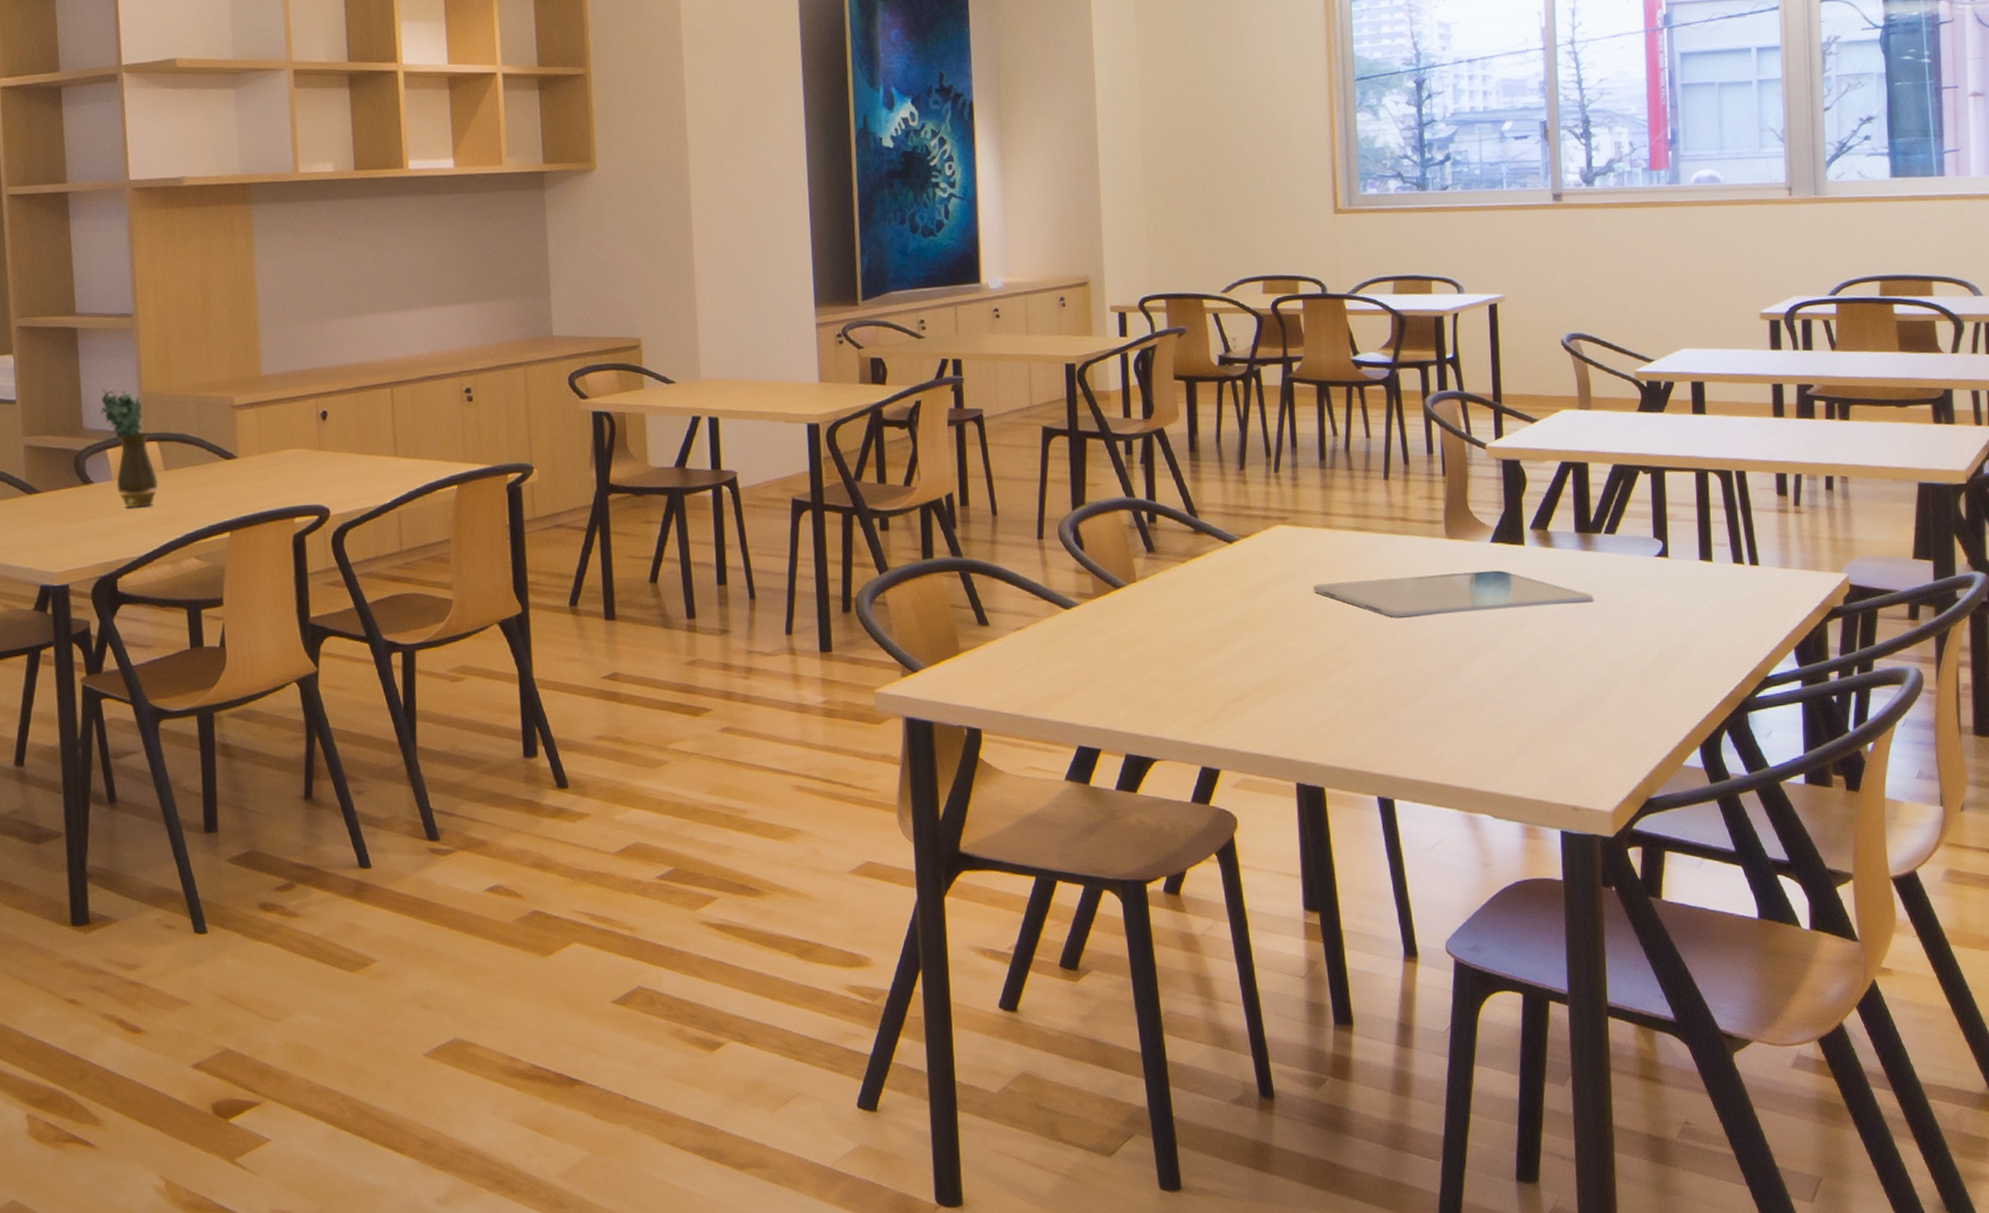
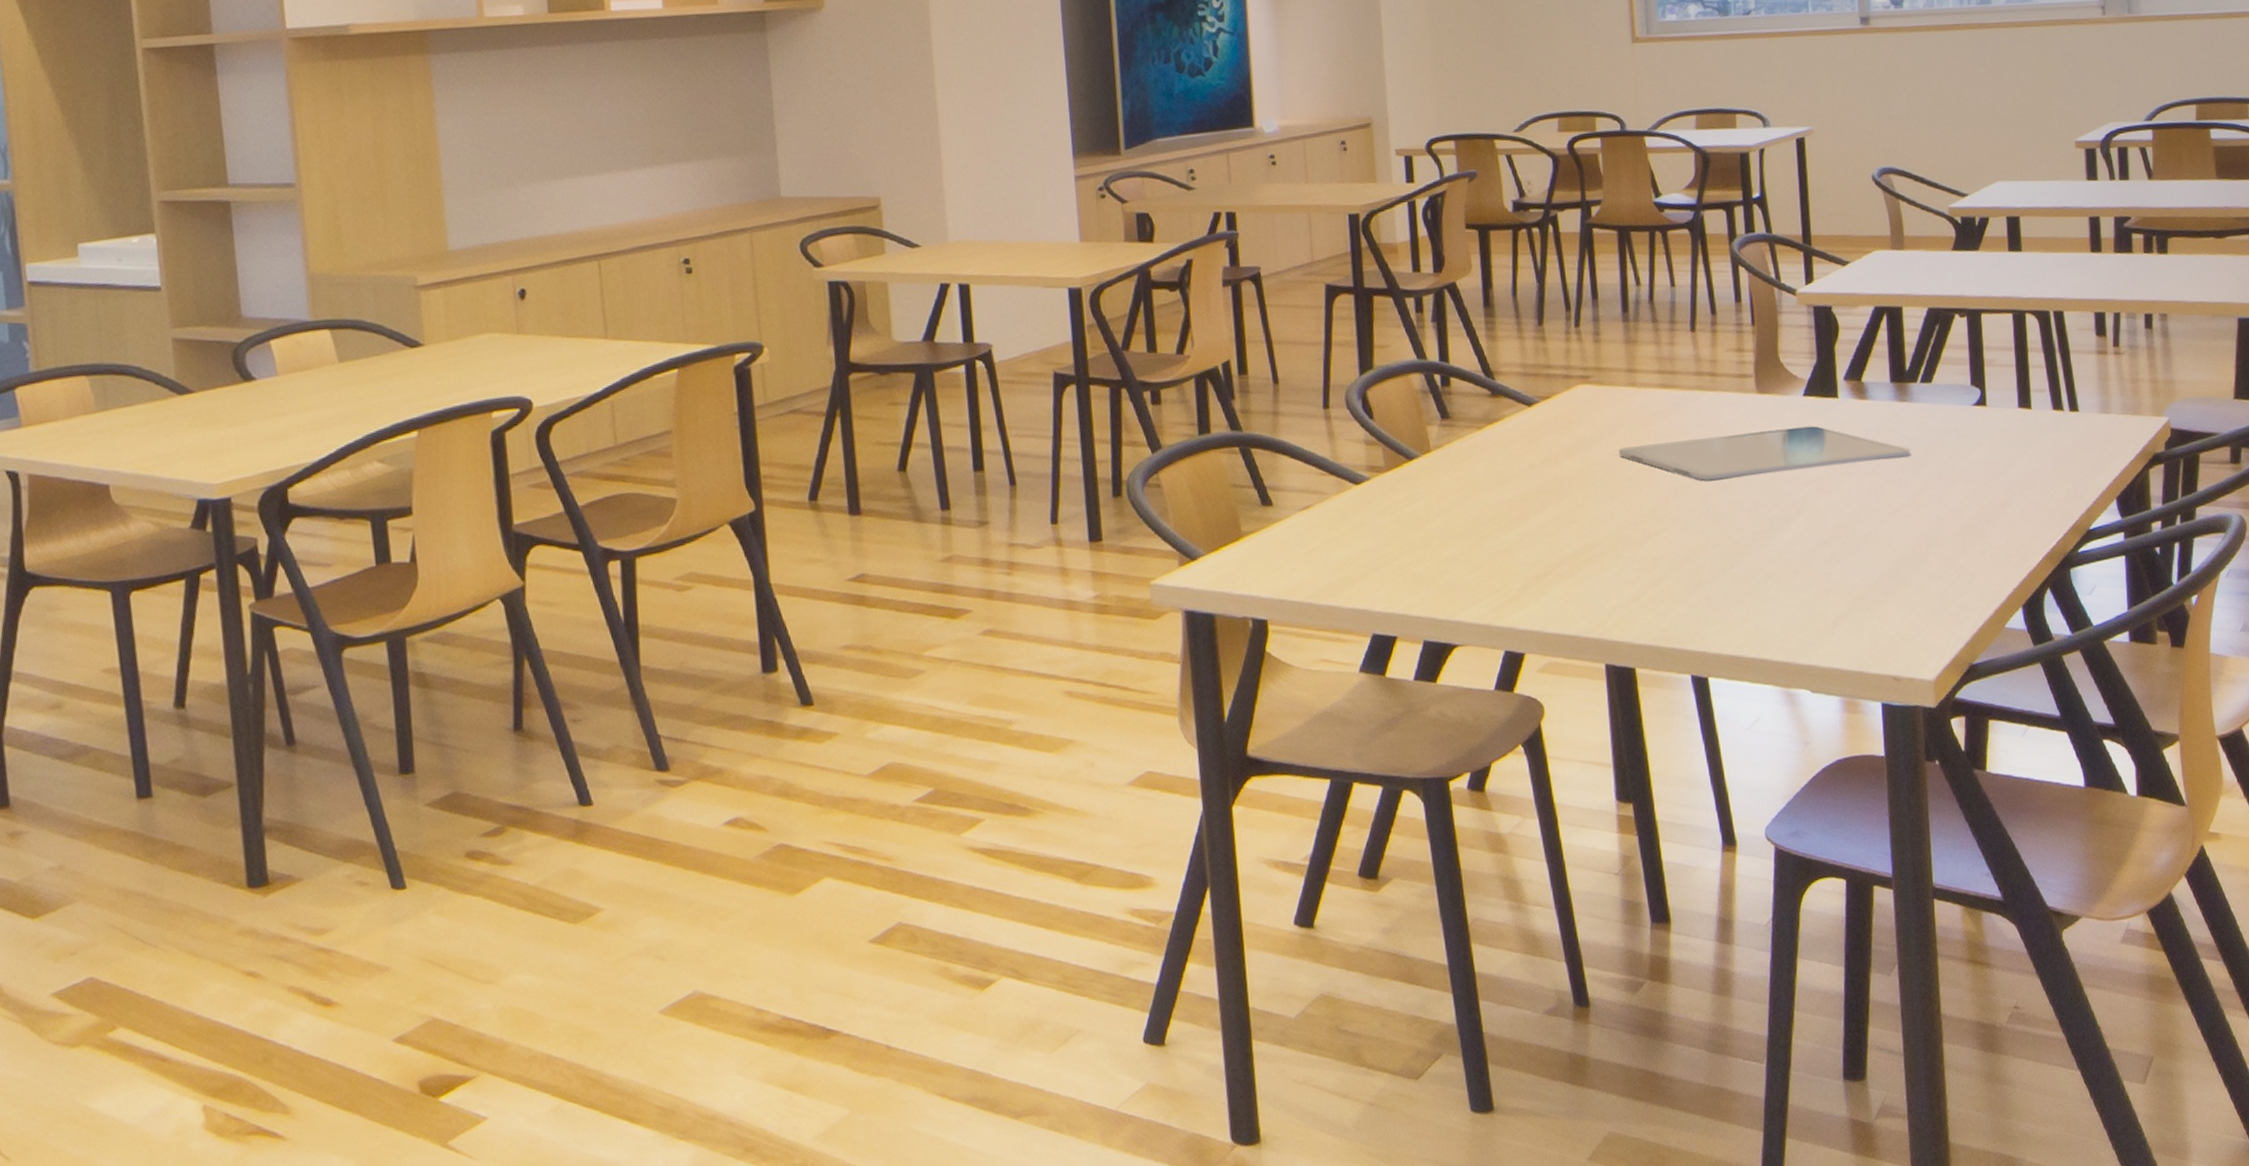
vase: present [100,388,159,508] -> none [261,270,333,407]

